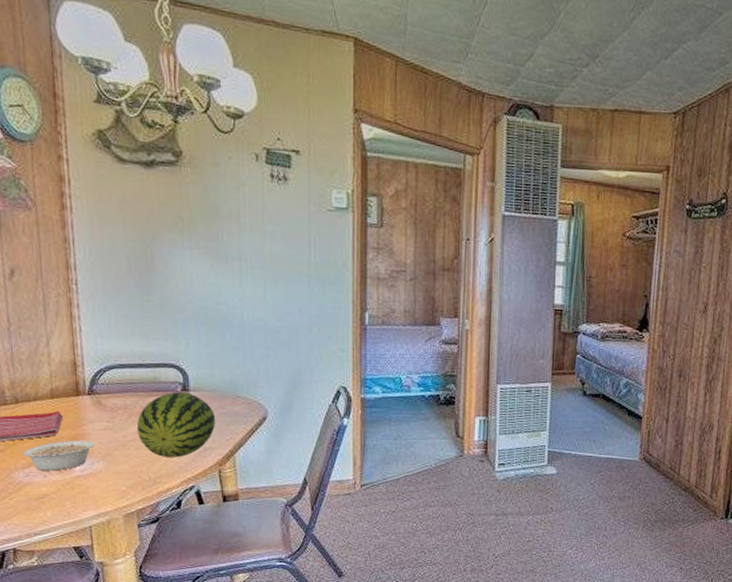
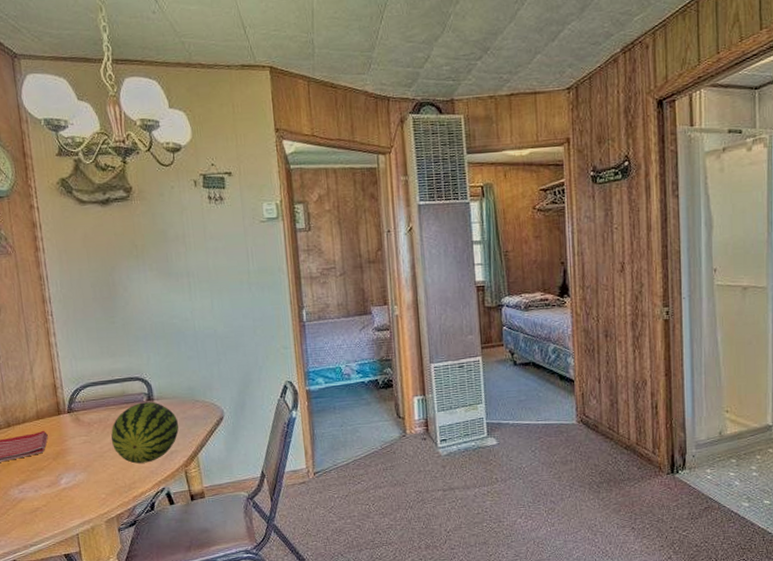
legume: present [23,440,94,471] -> none [17,454,76,486]

